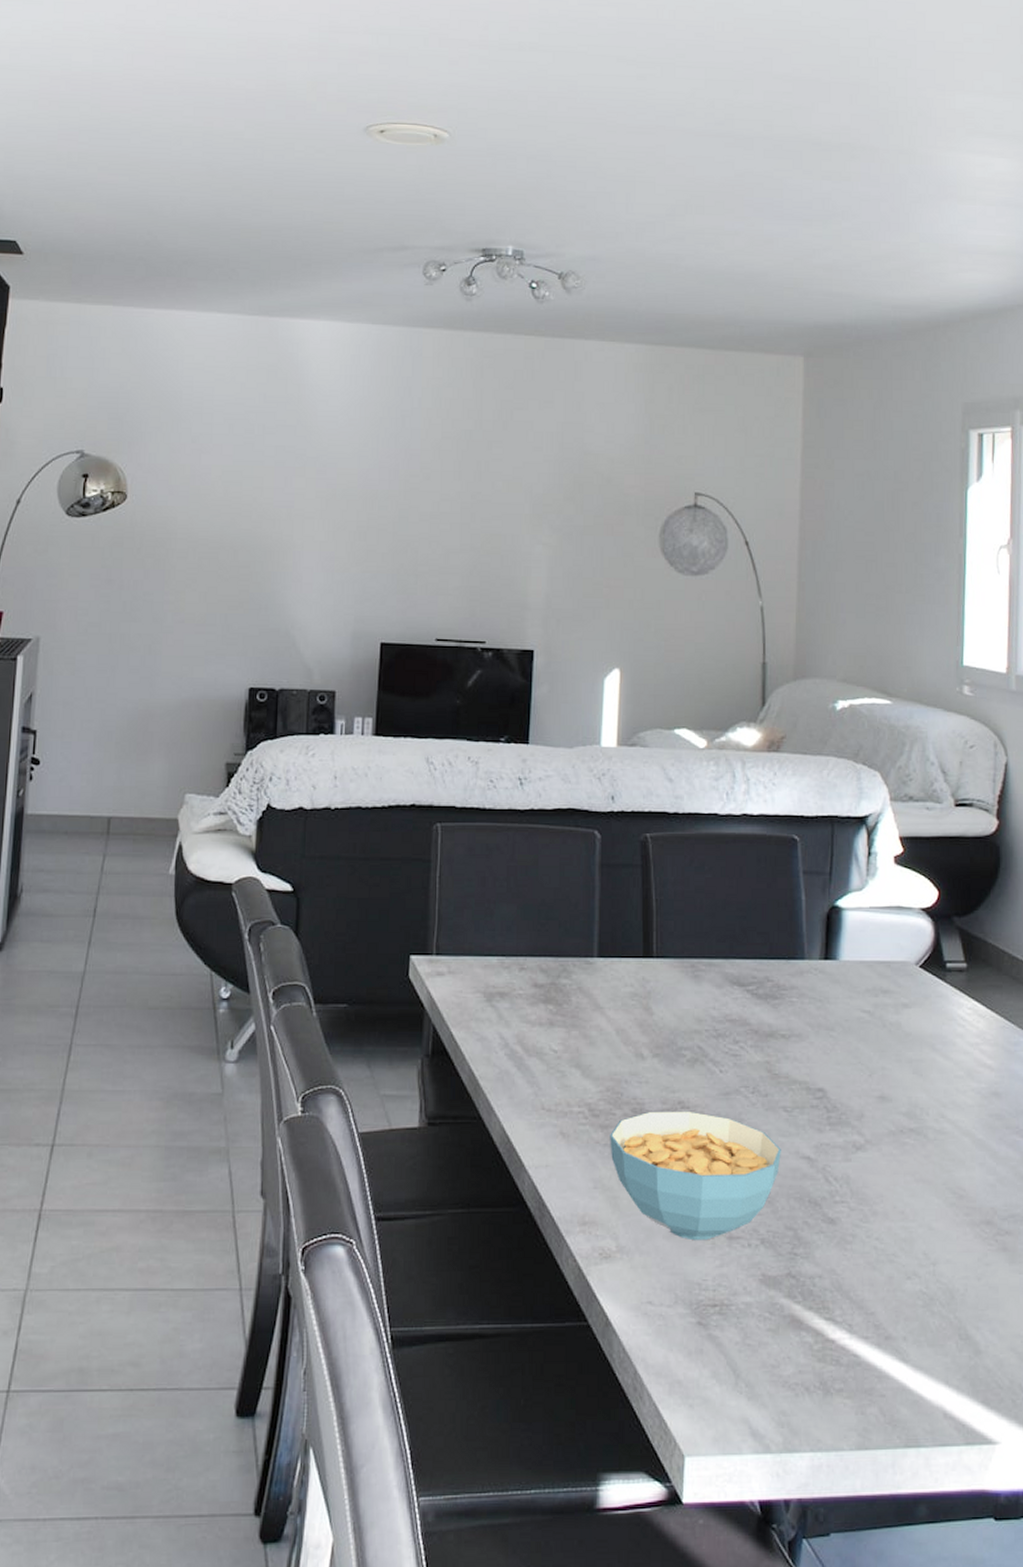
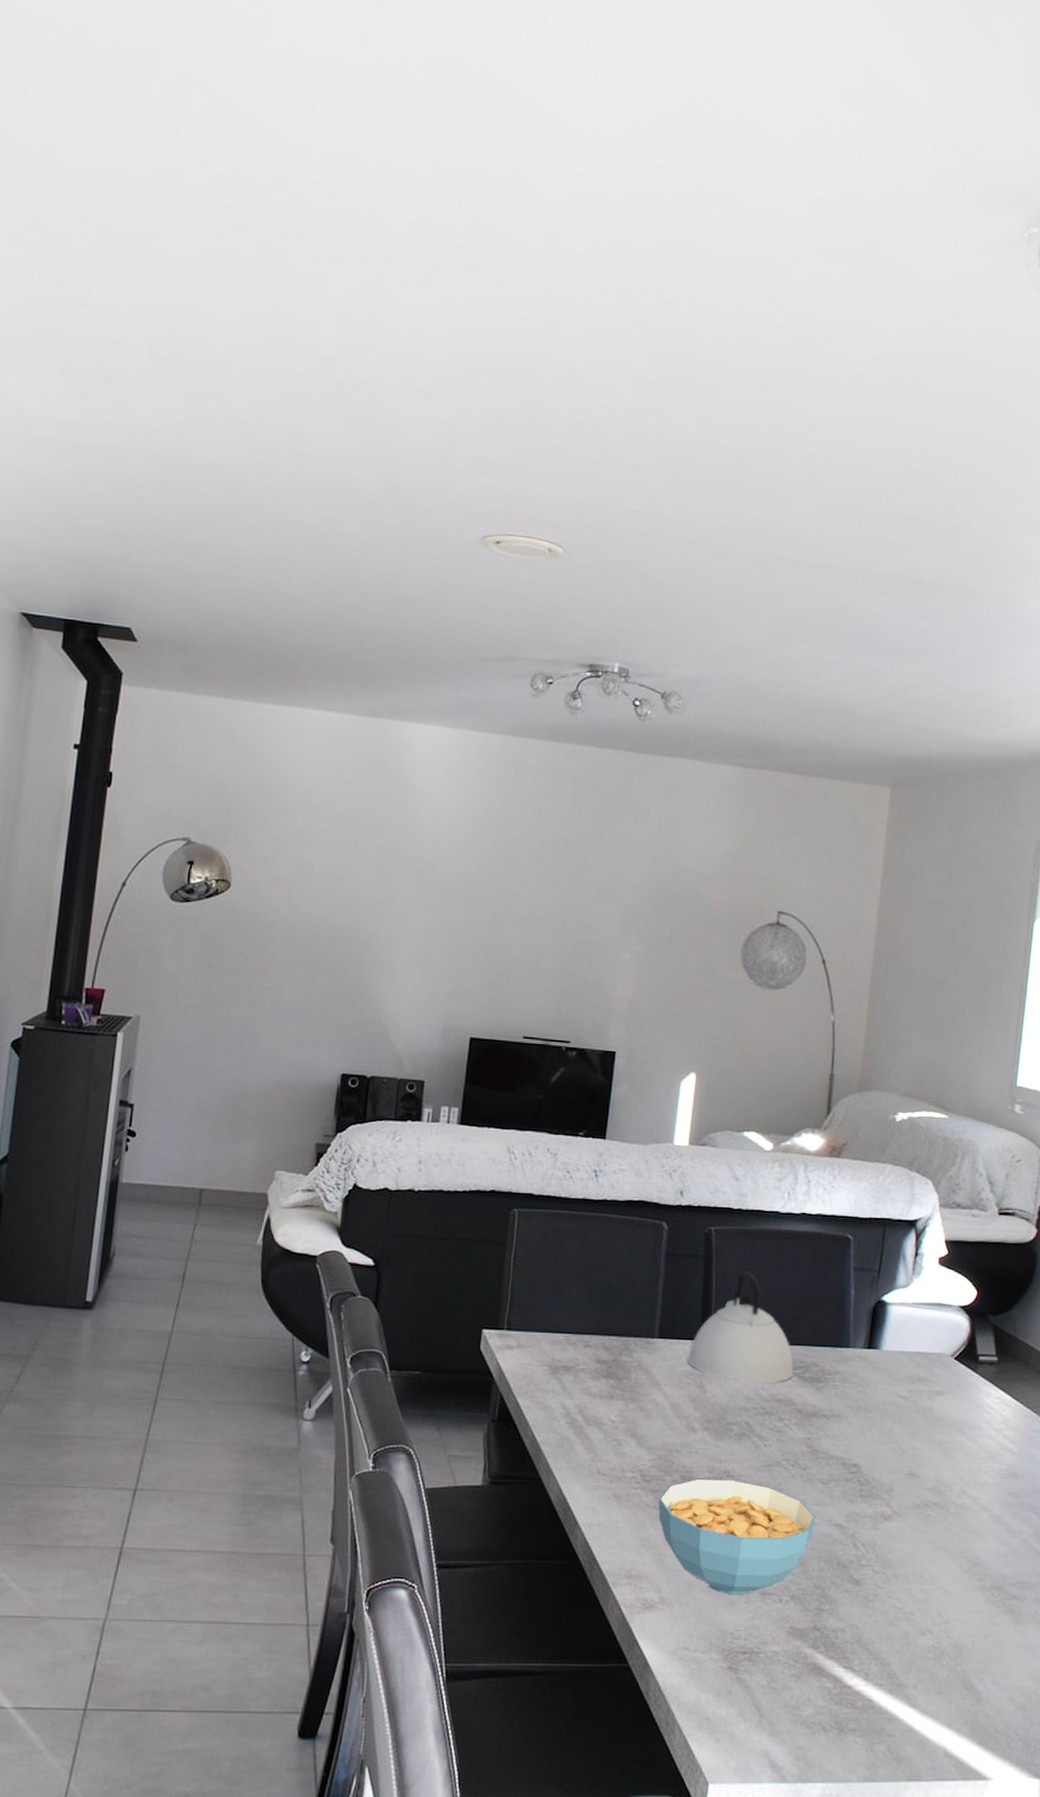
kettle: none [631,880,747,1003] -> present [687,1271,794,1384]

